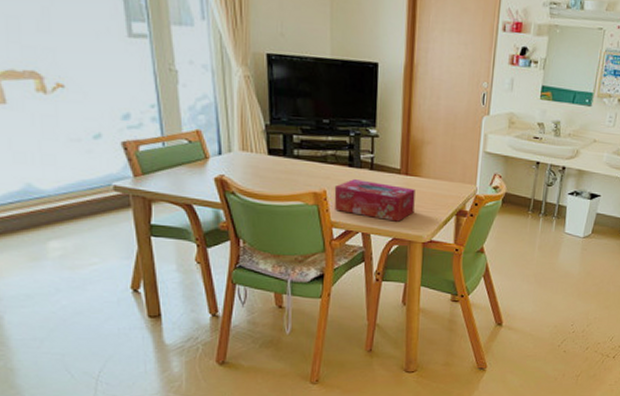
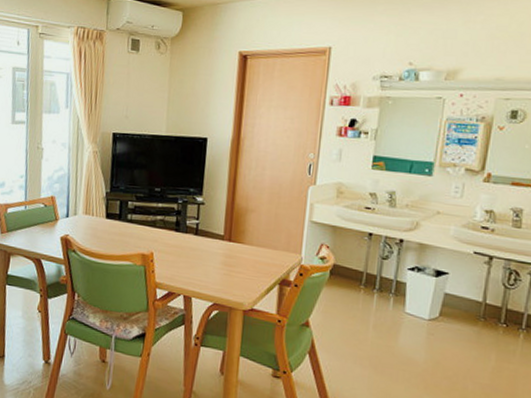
tissue box: present [334,179,415,222] -> none [160,243,238,287]

